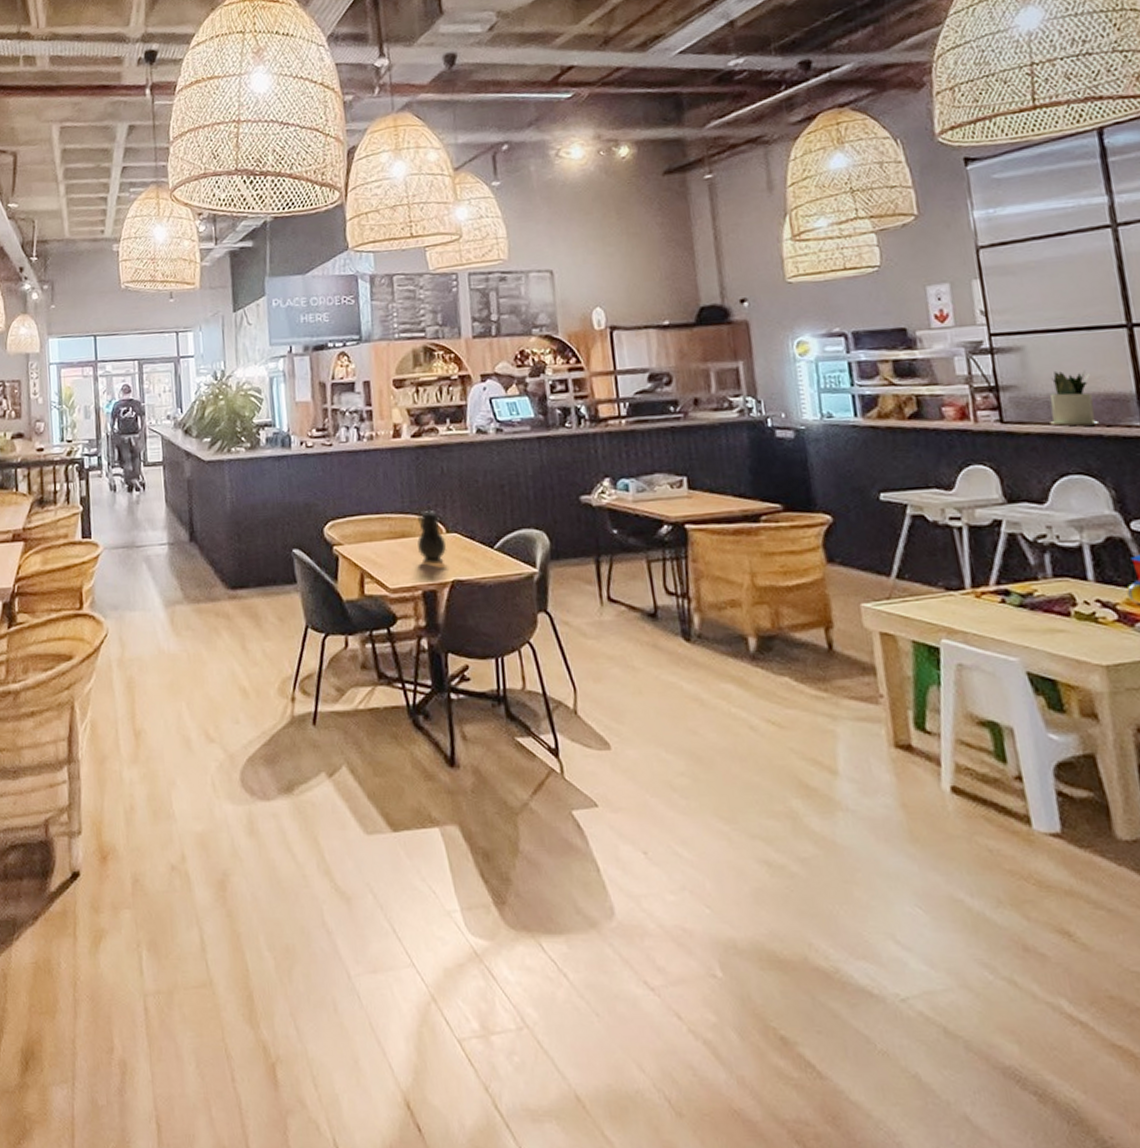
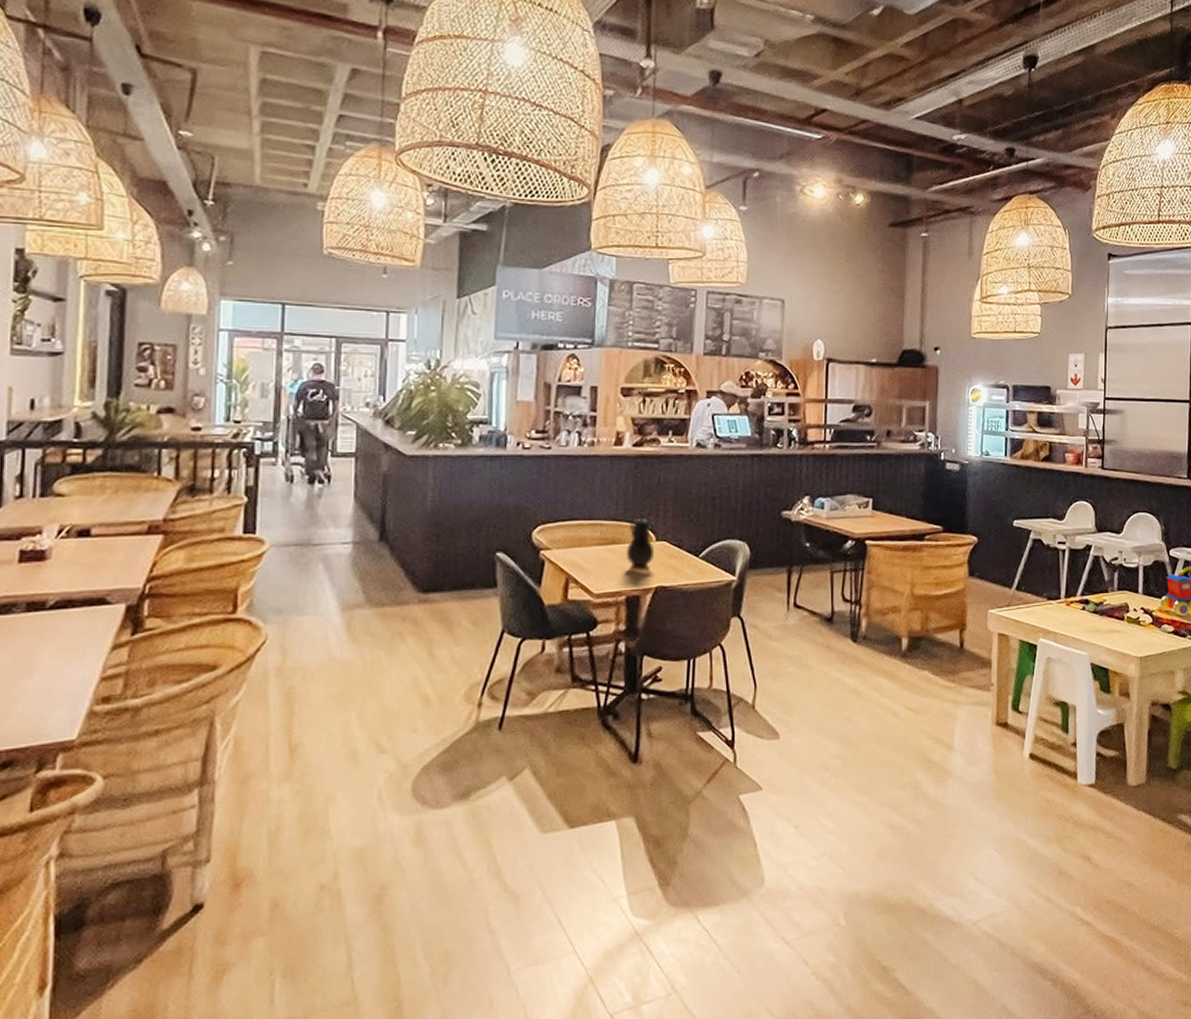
planter: present [1049,369,1100,427] -> none [1133,431,1163,476]

